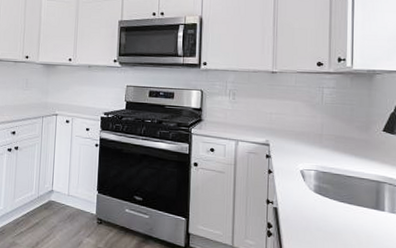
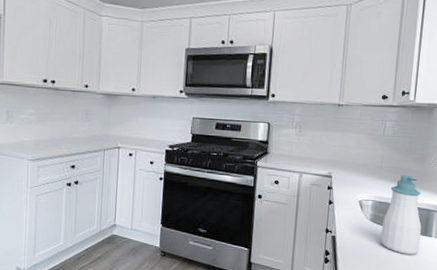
soap bottle: none [327,143,373,230] -> present [380,174,422,255]

